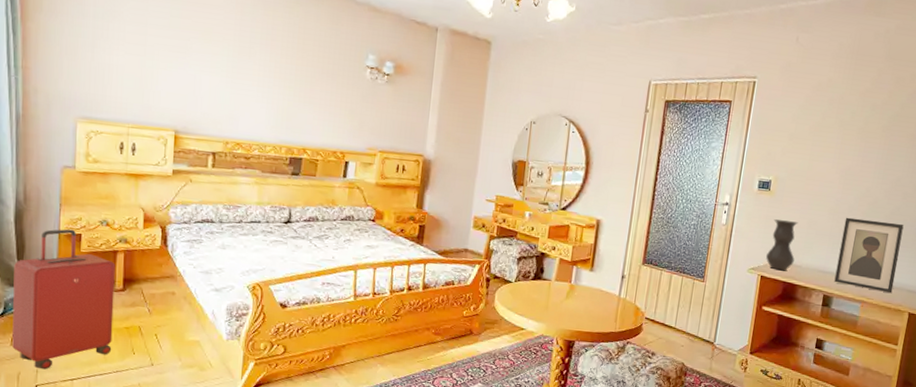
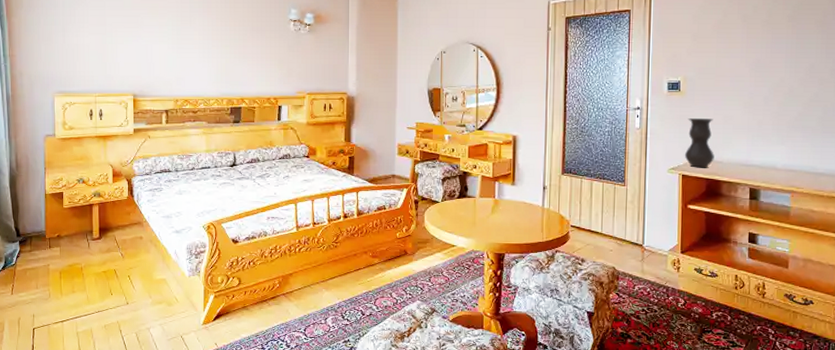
suitcase: present [12,228,116,370] -> none [11,188,93,314]
picture frame: present [834,217,904,294] -> none [759,109,825,181]

